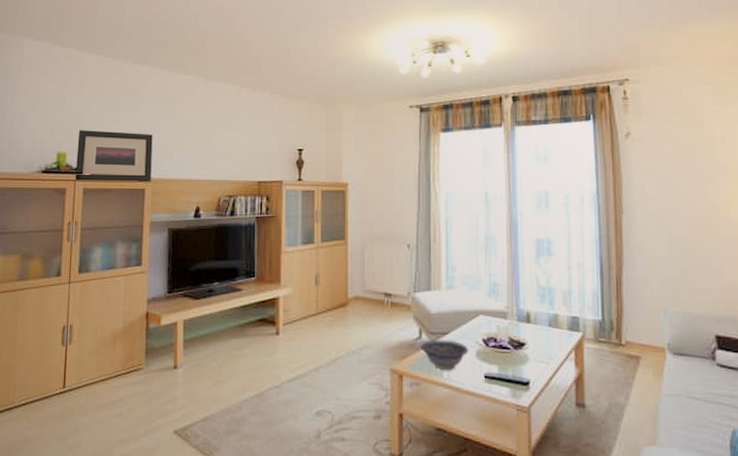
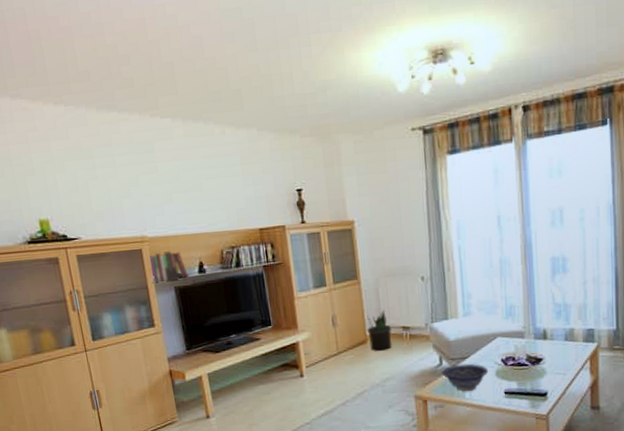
picture frame: present [75,130,153,182] -> none [56,189,146,248]
books: none [148,194,184,223] -> present [149,251,188,283]
planter: none [349,274,373,316] -> present [366,310,392,351]

